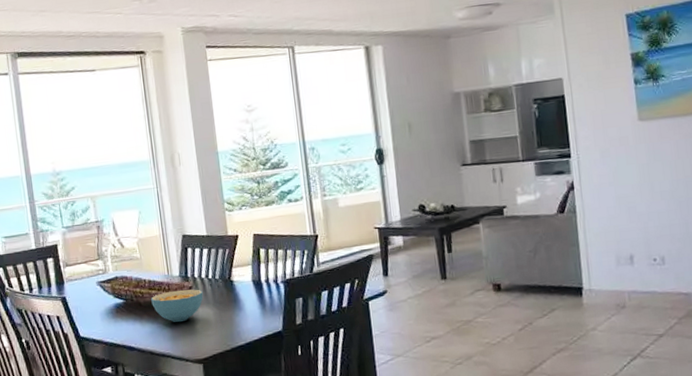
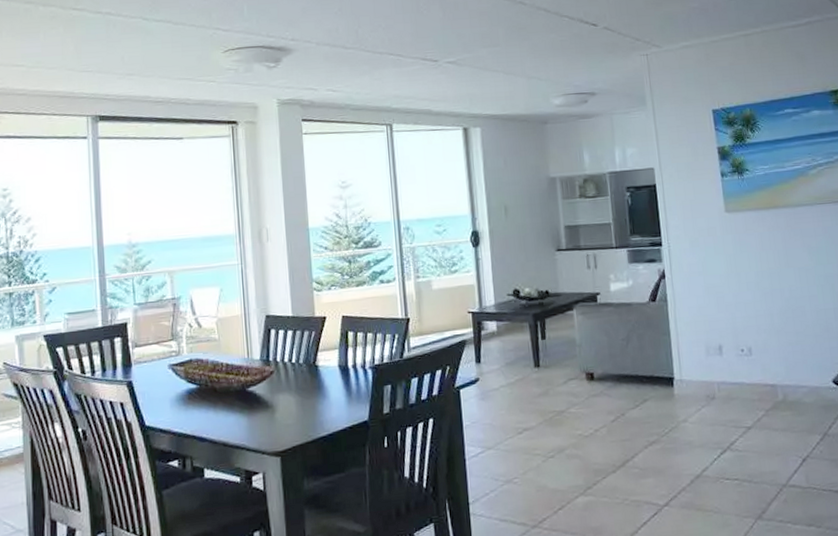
cereal bowl: present [151,289,204,322] -> none [228,374,285,410]

